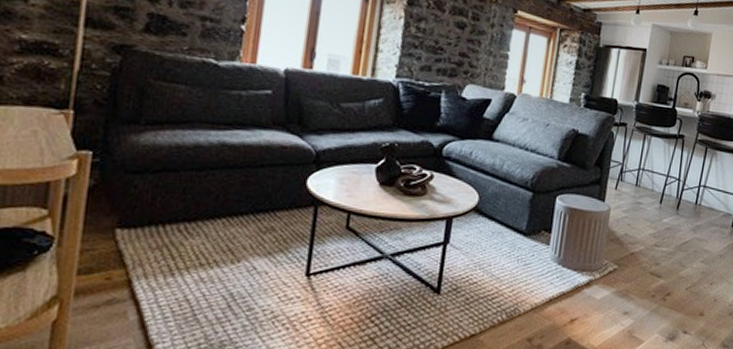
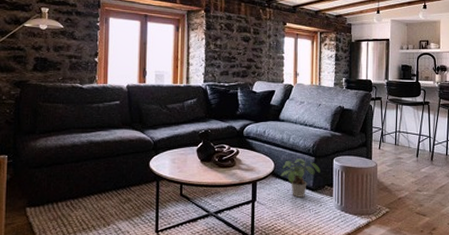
potted plant: none [485,192,538,243] -> present [280,158,321,198]

